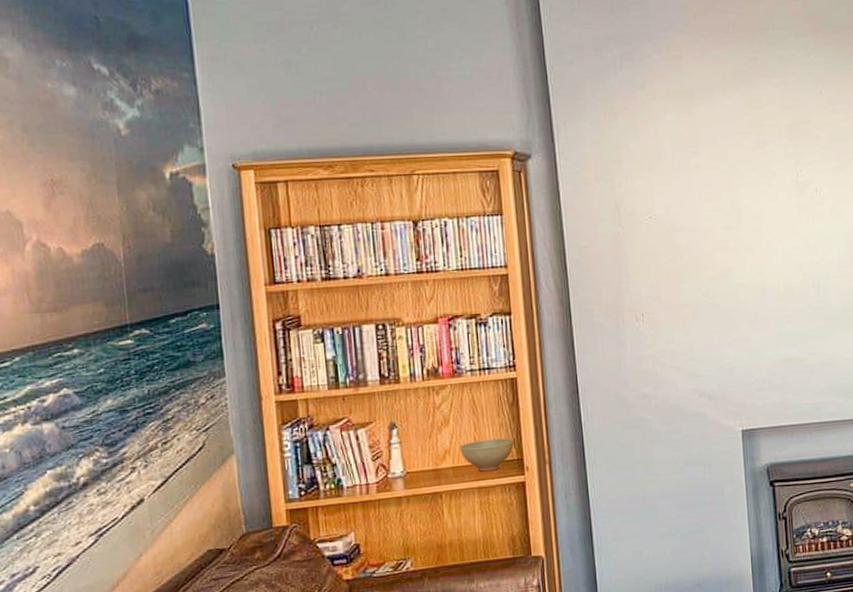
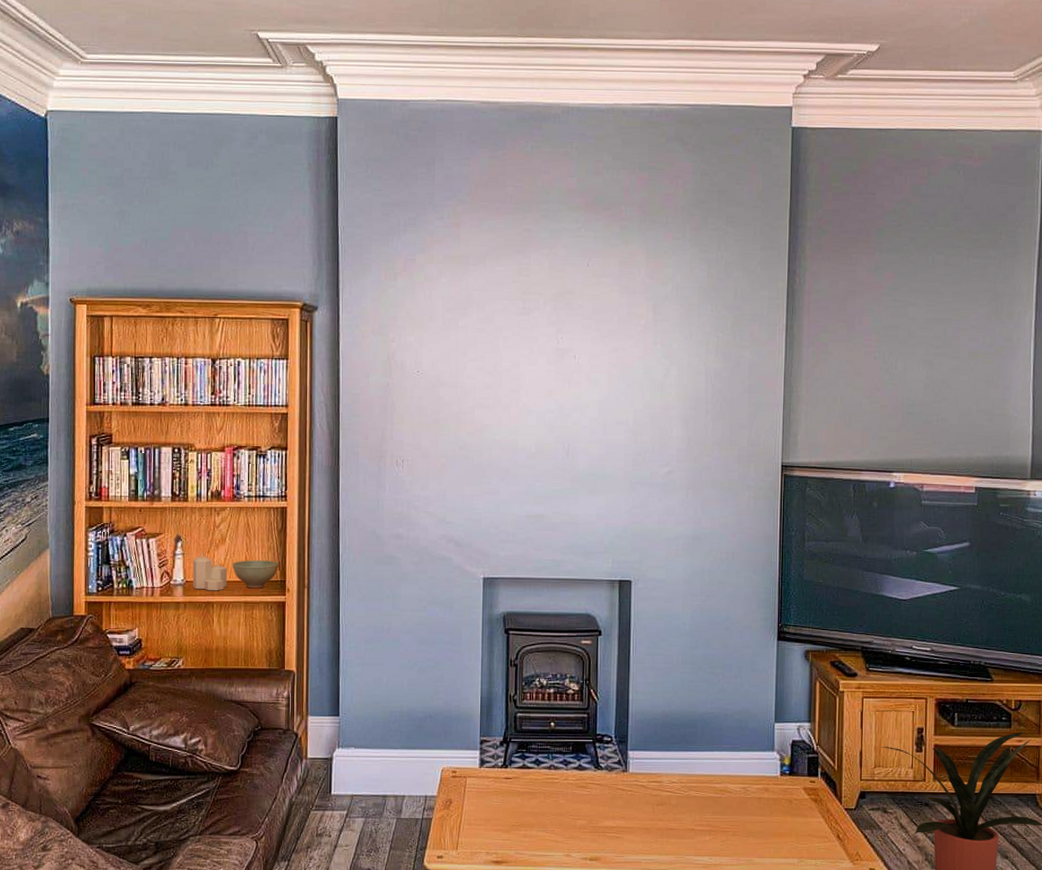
candle: none [412,438,455,481] -> present [192,552,227,591]

